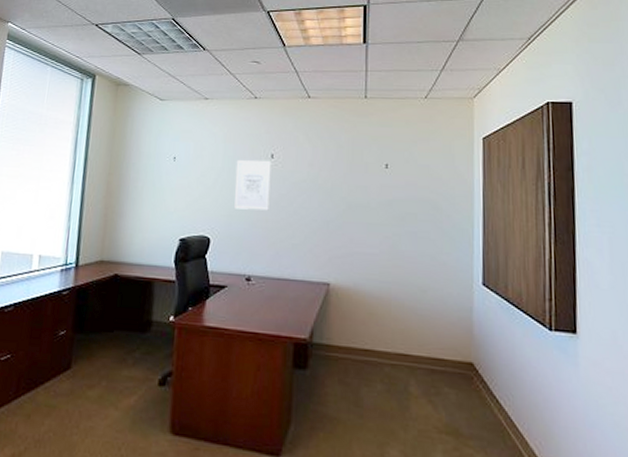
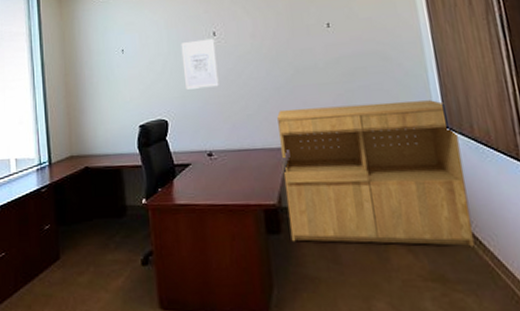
bookcase: none [316,243,493,405] -> present [277,100,475,247]

